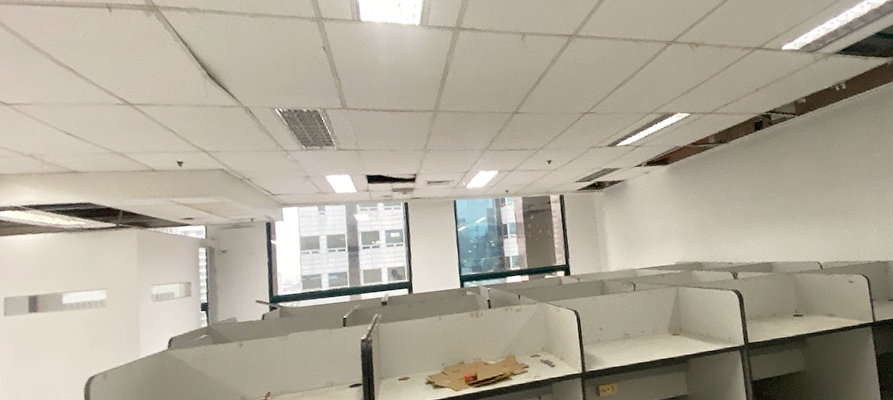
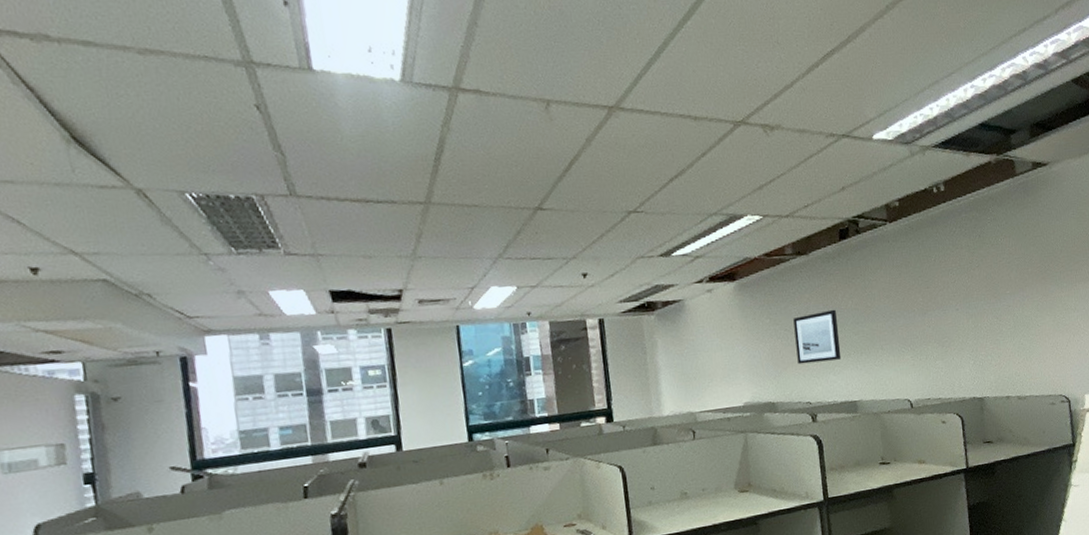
wall art: none [716,186,758,232] -> present [793,309,842,365]

